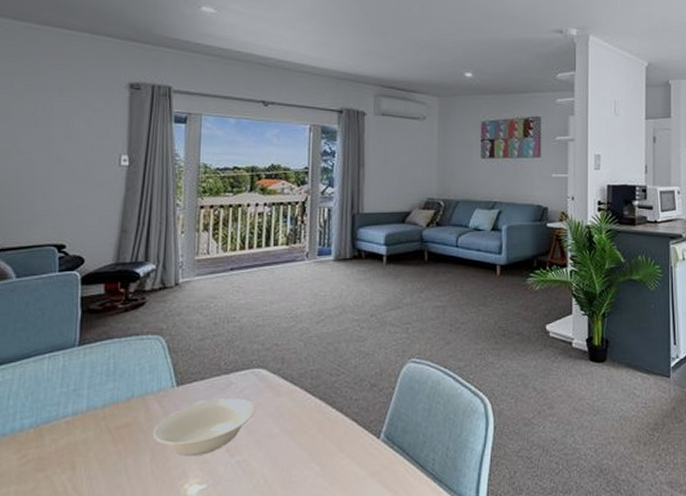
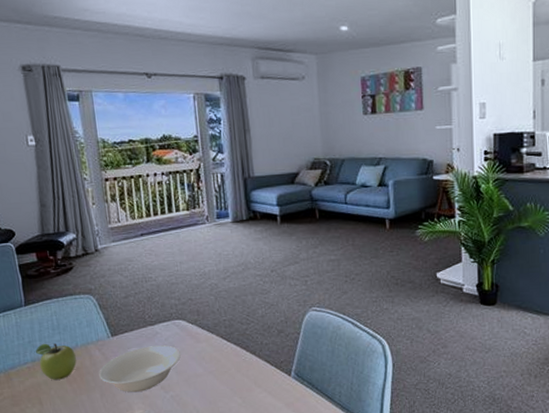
fruit: none [79,392,129,439] -> present [35,343,77,380]

